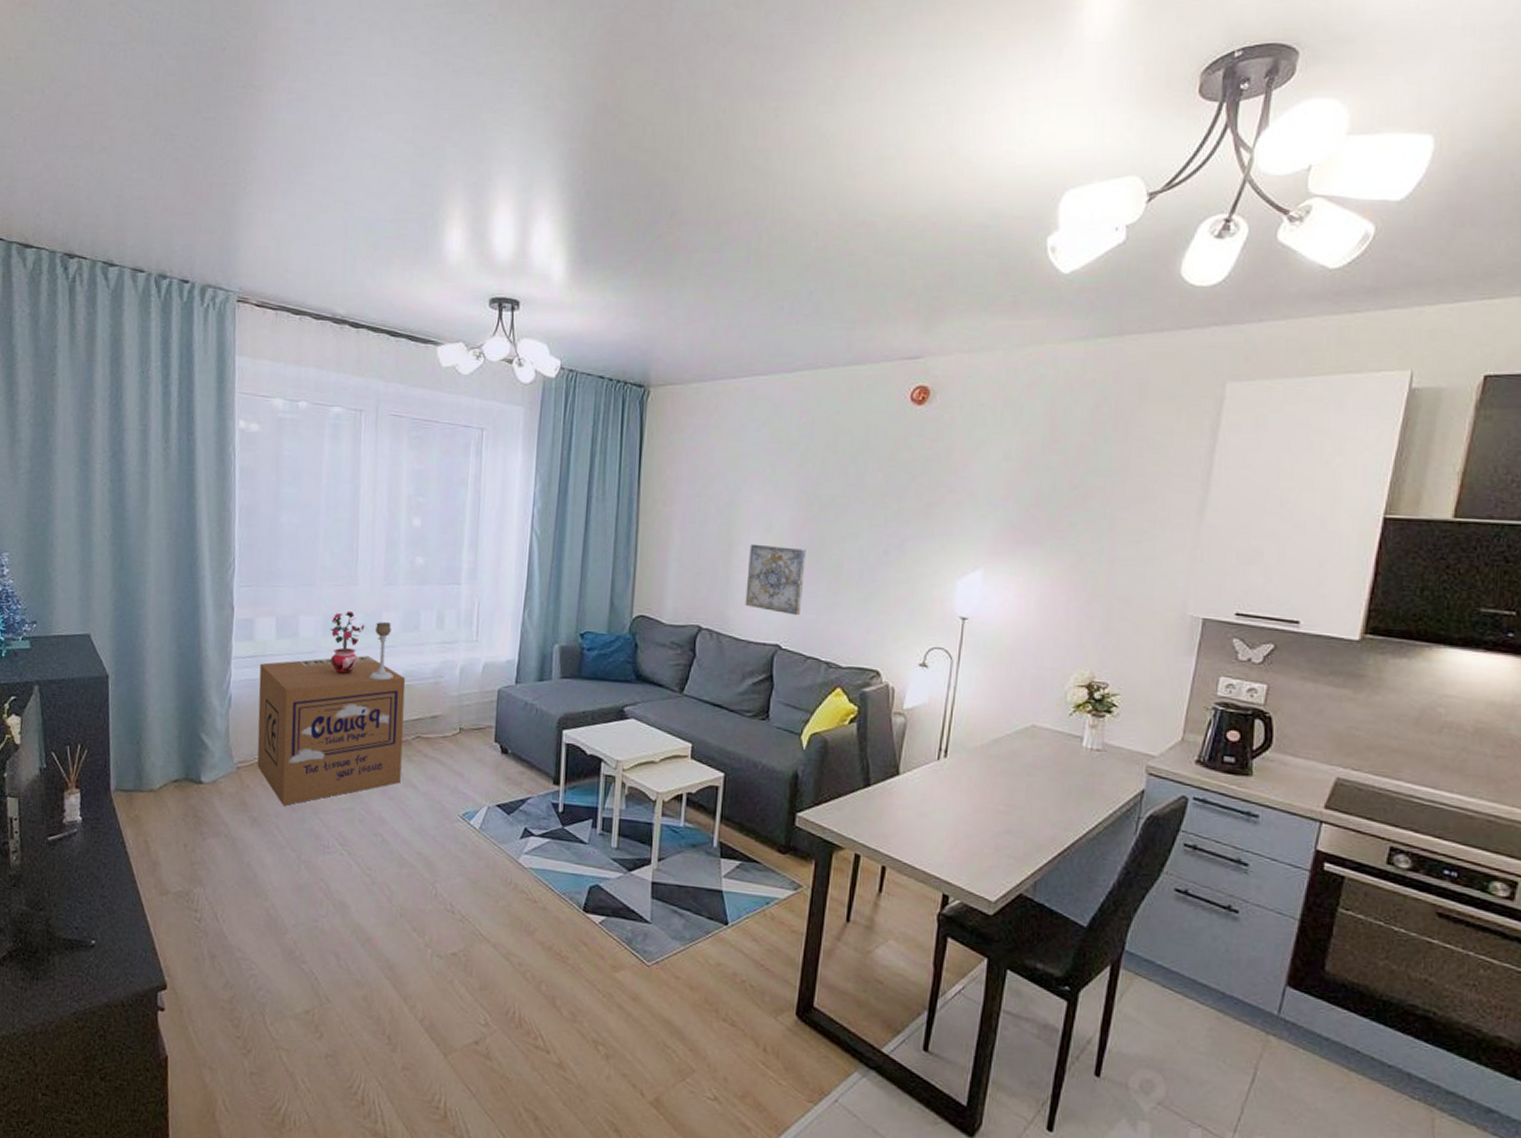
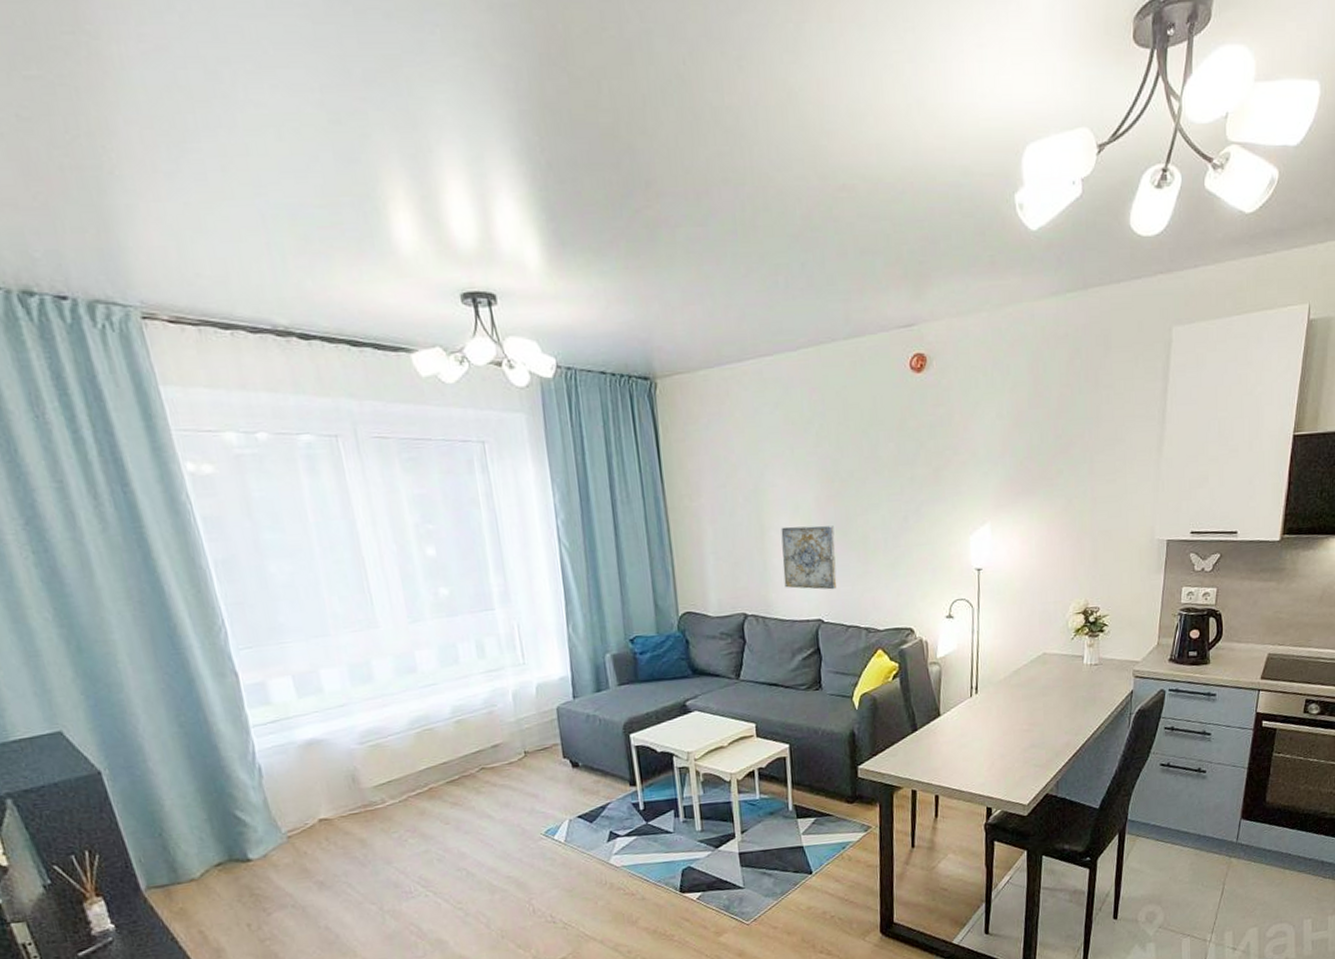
cardboard box: present [257,655,406,805] -> none [286,698,473,863]
potted plant: present [330,611,366,675] -> none [358,656,400,723]
candle holder: present [370,622,394,681] -> none [409,661,442,722]

